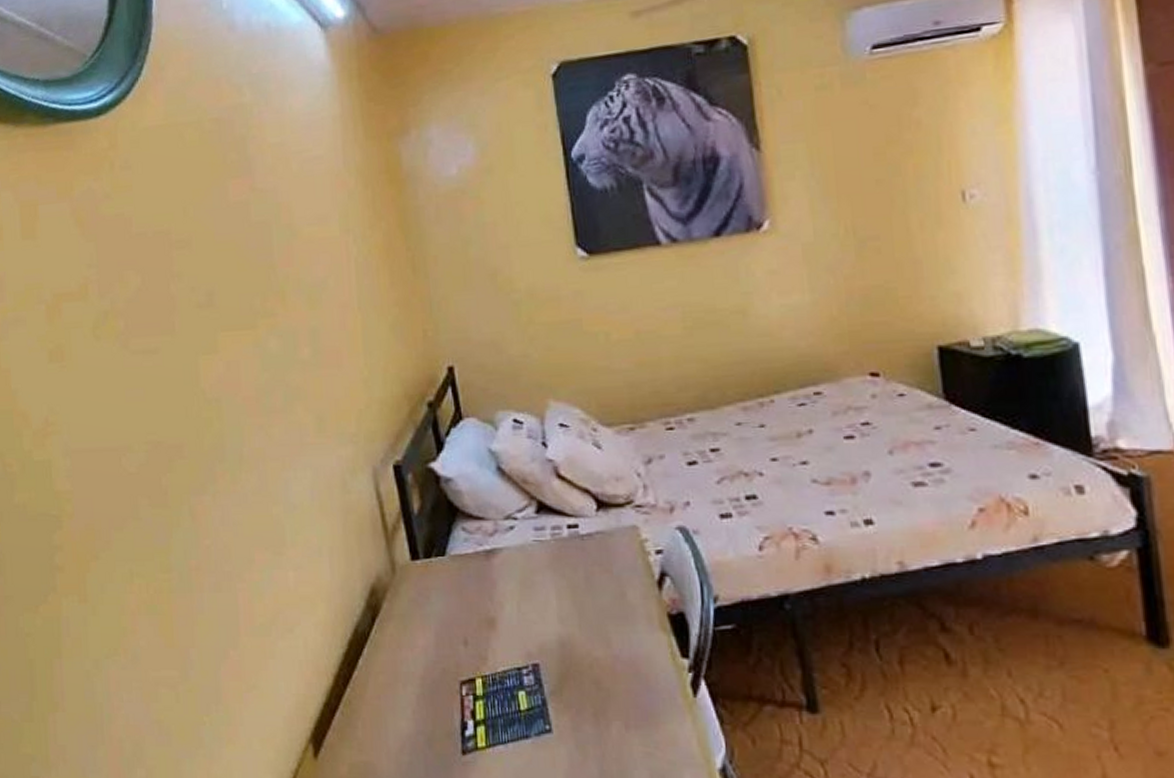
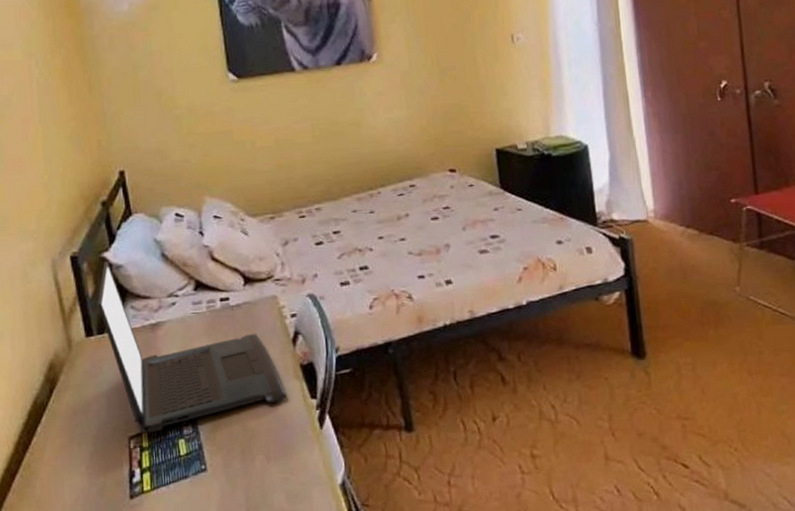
laptop: none [424,473,651,679] -> present [97,261,287,433]

